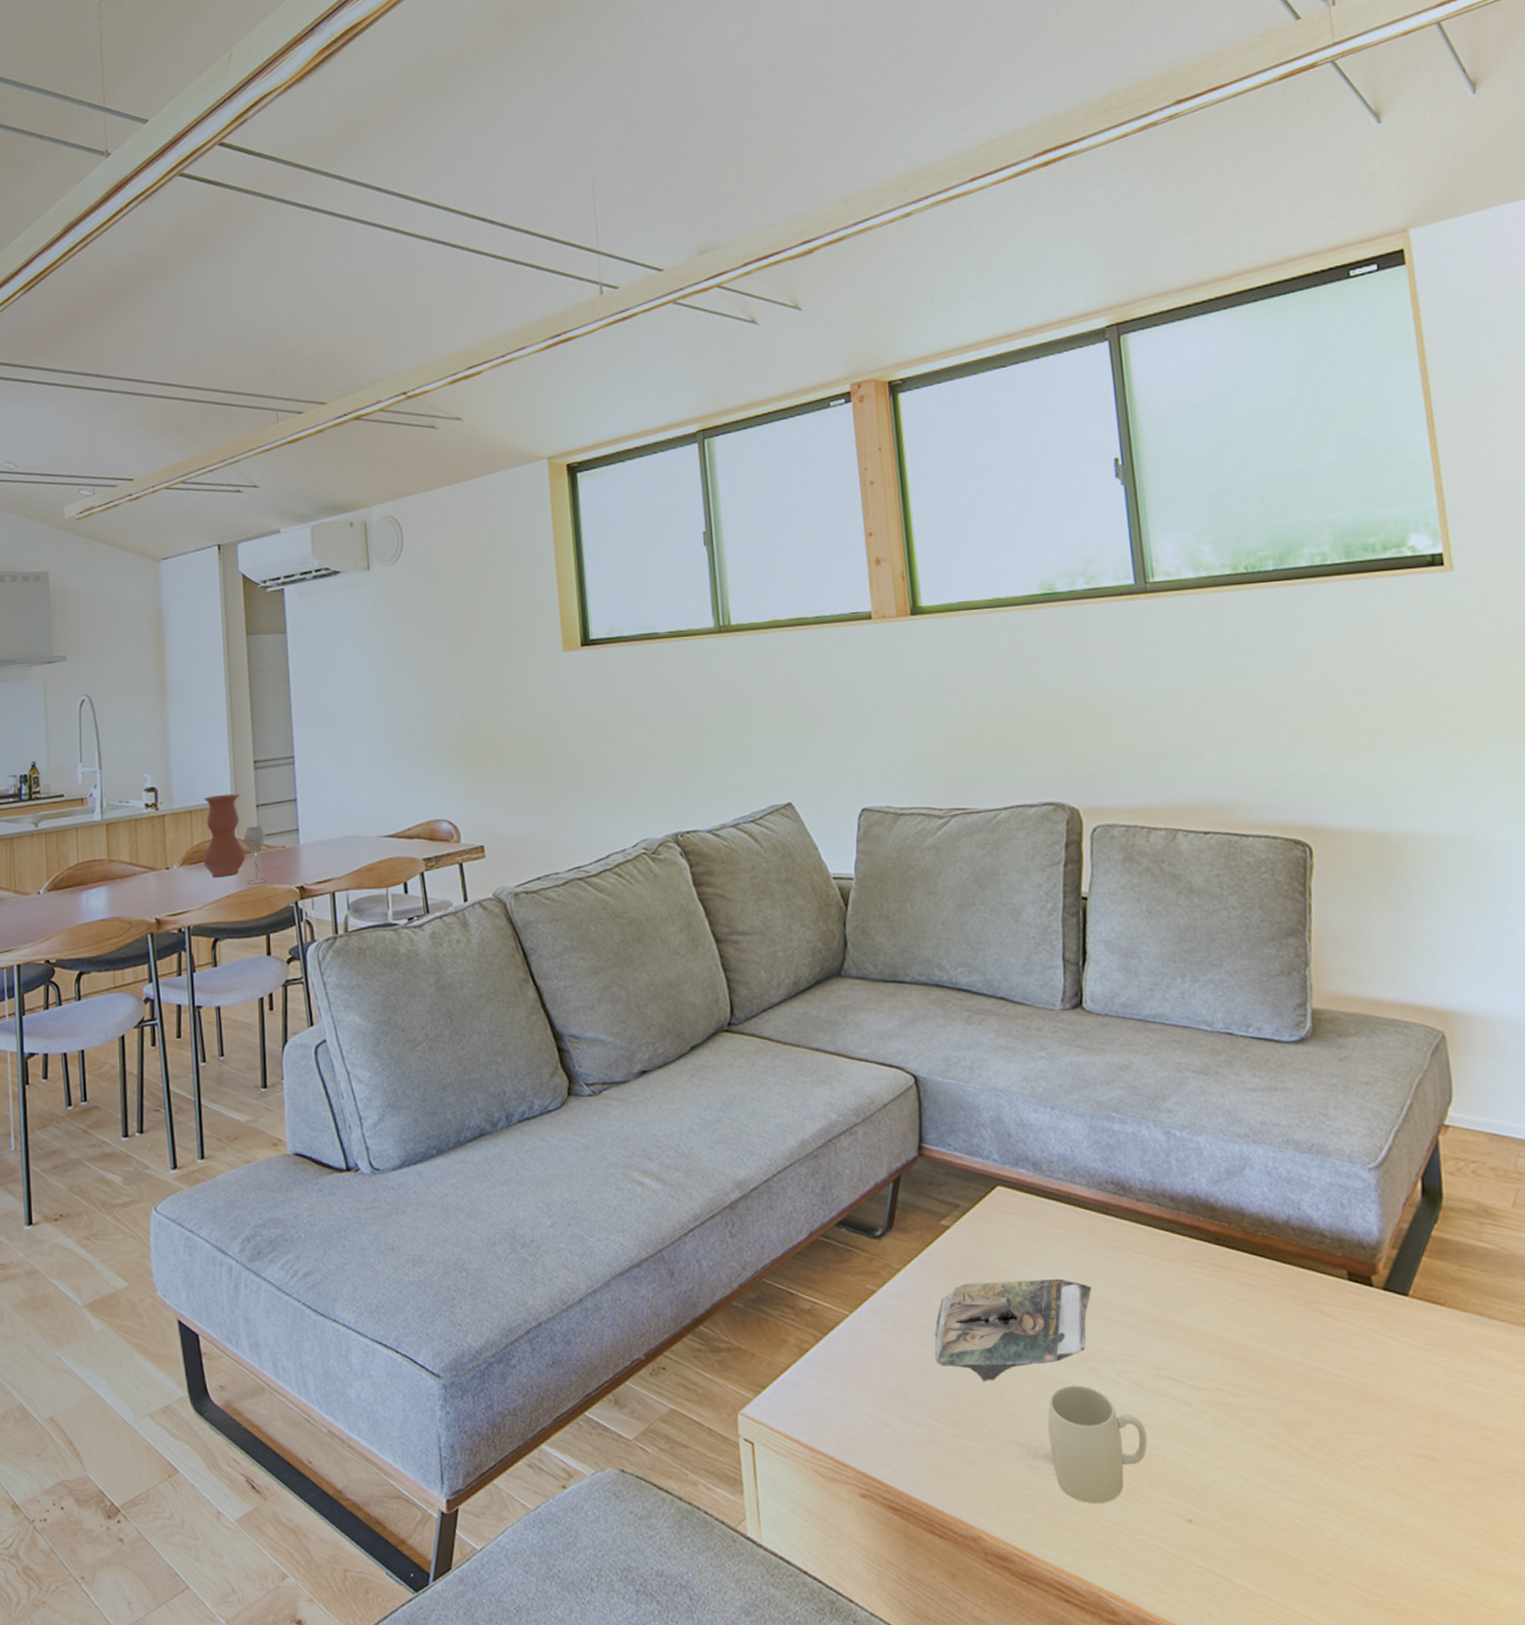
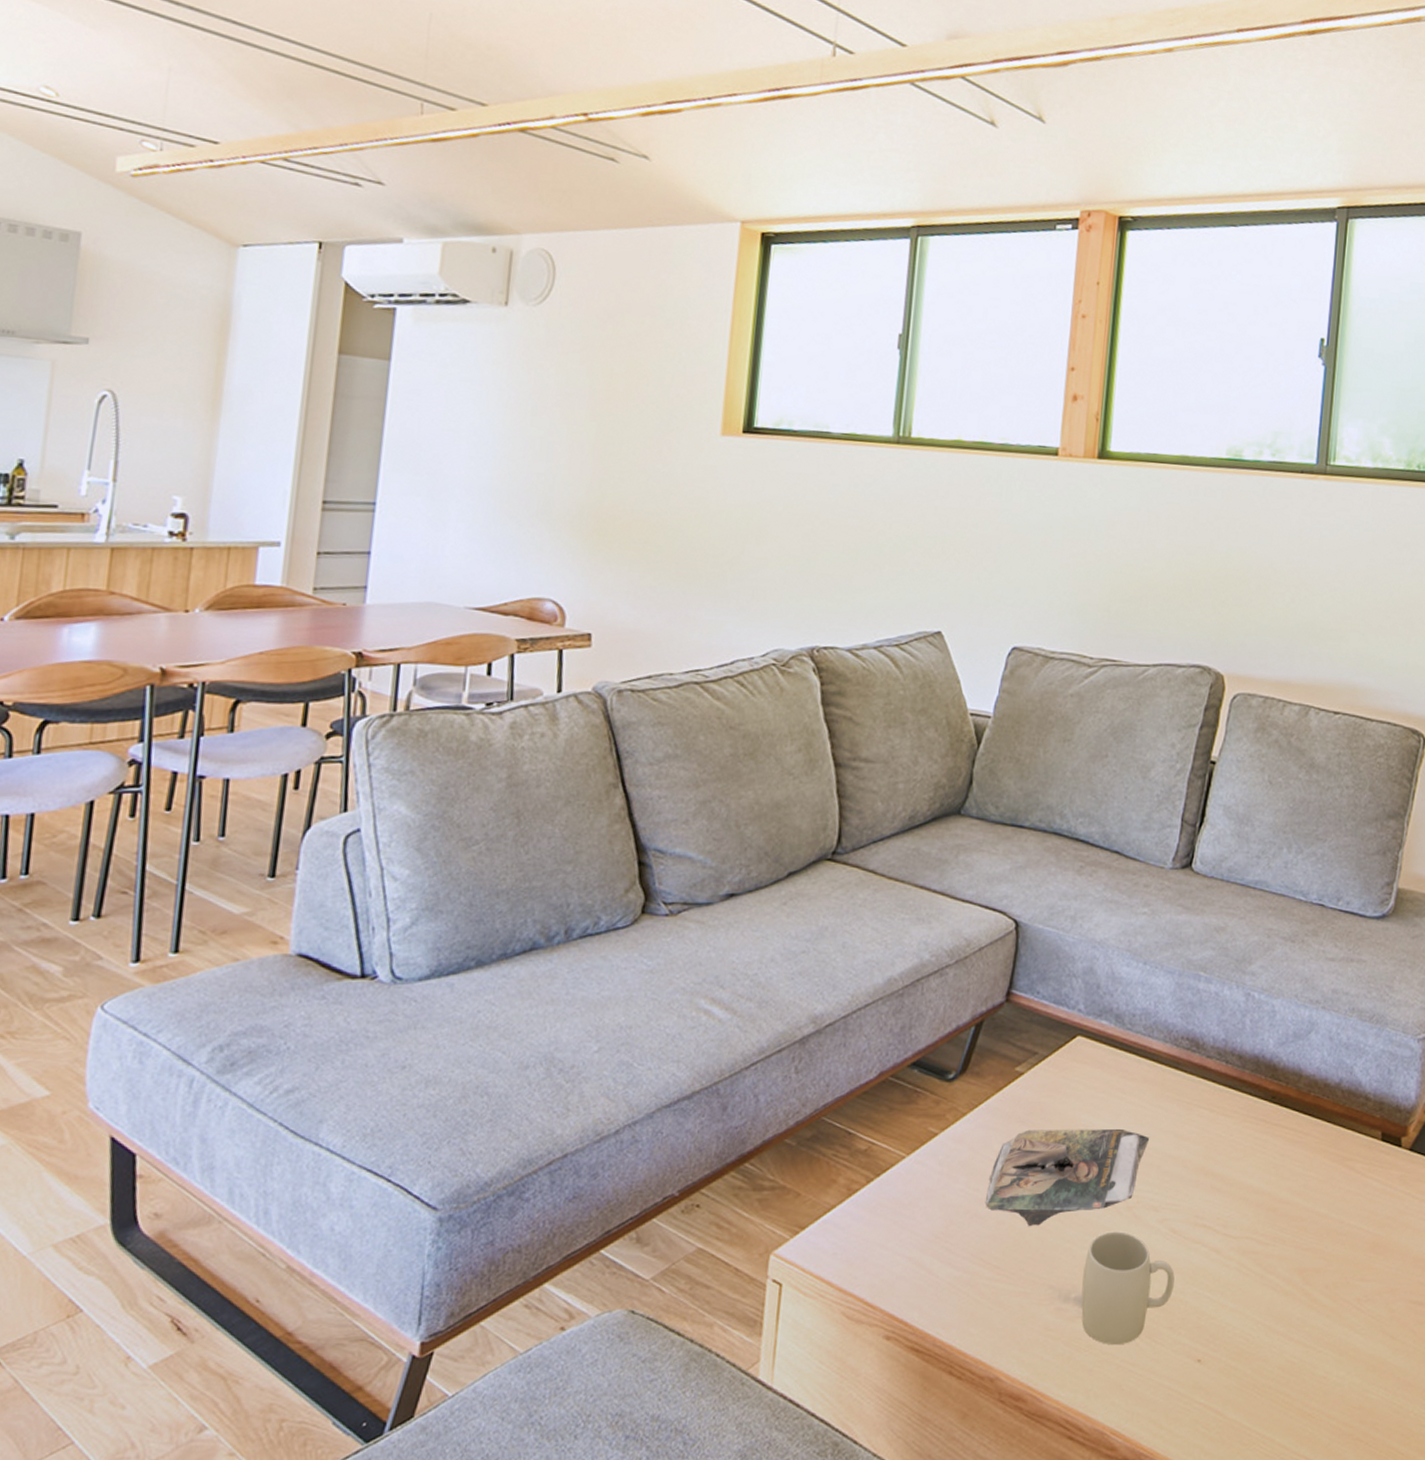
vase: present [203,793,246,878] -> none [236,533,299,631]
wineglass: present [244,826,266,885] -> none [290,576,324,644]

